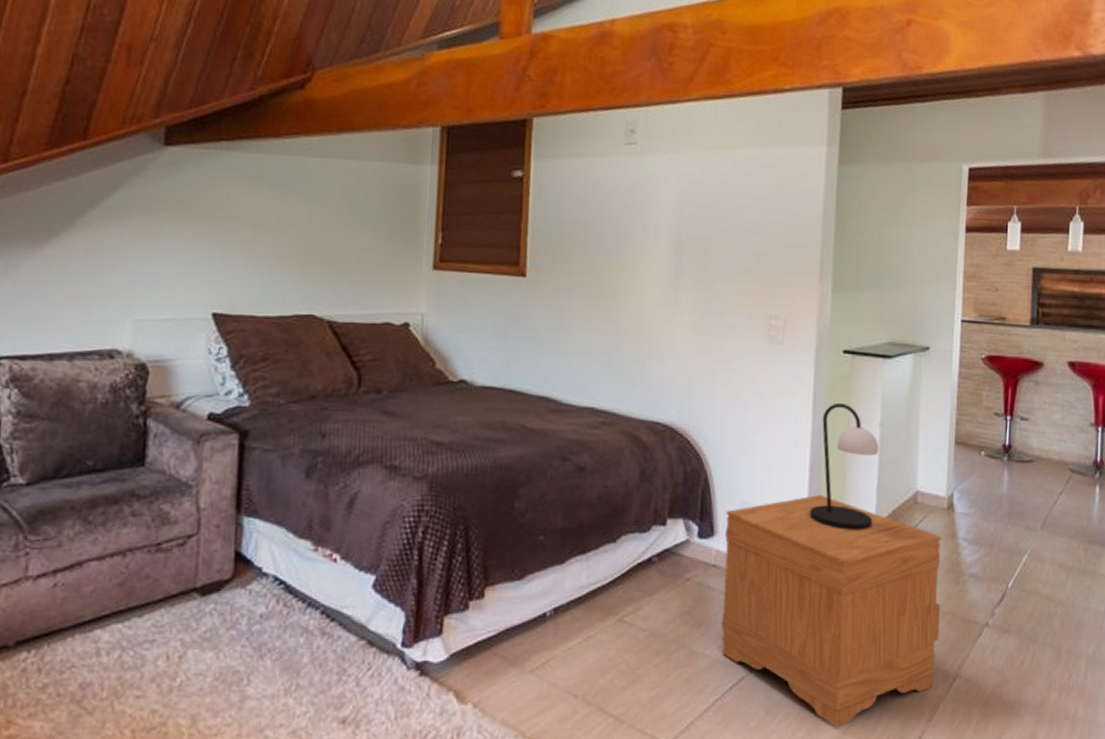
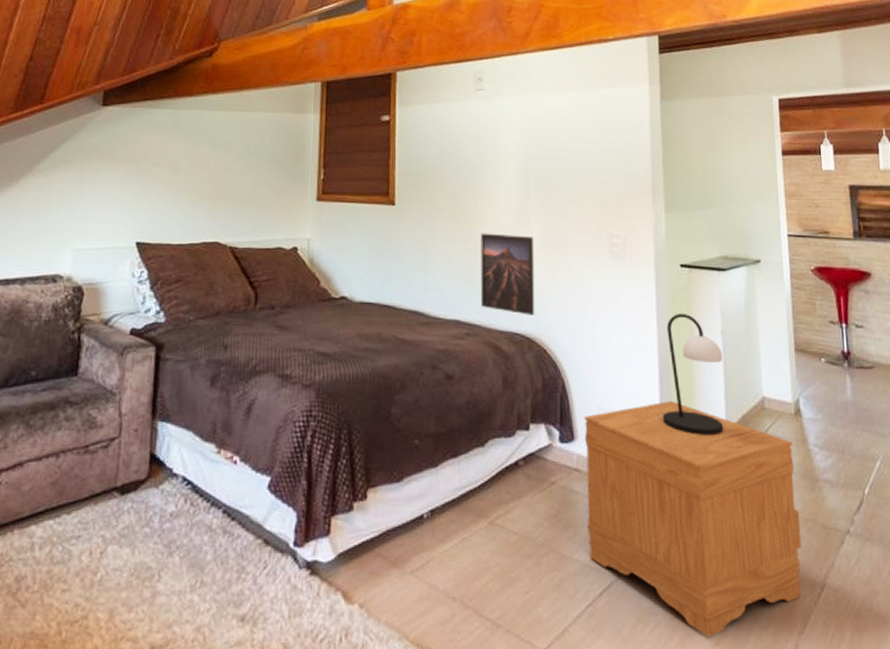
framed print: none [619,311,684,404] -> present [480,233,535,316]

